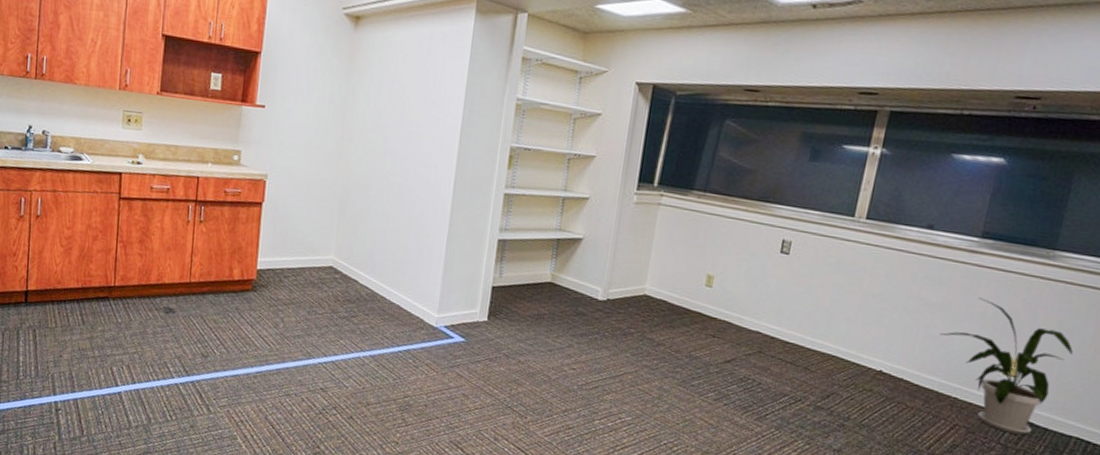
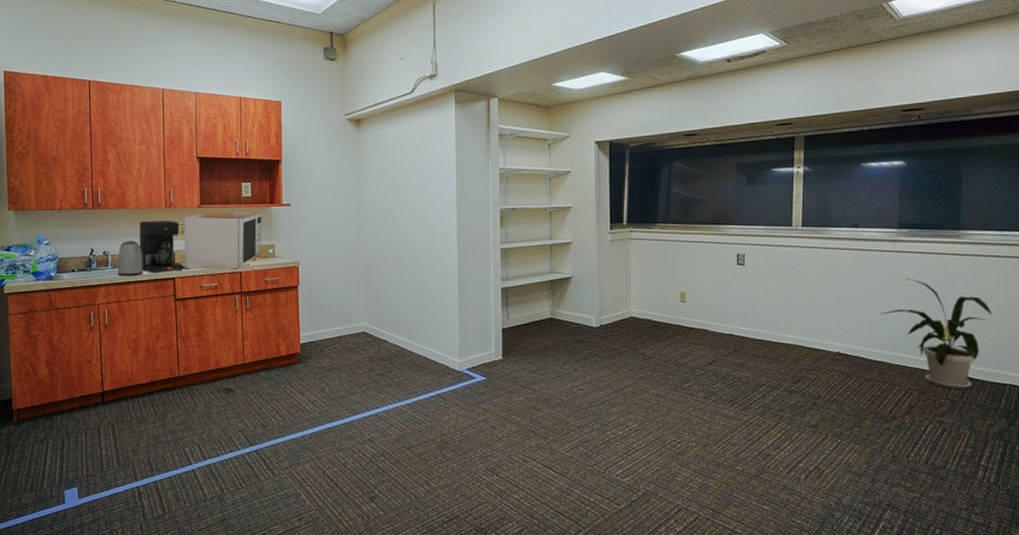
kettle: none [56,122,88,165] -> present [117,241,144,277]
coffee maker: none [85,101,134,166] -> present [139,220,183,274]
microwave: none [134,101,231,174] -> present [184,211,262,270]

